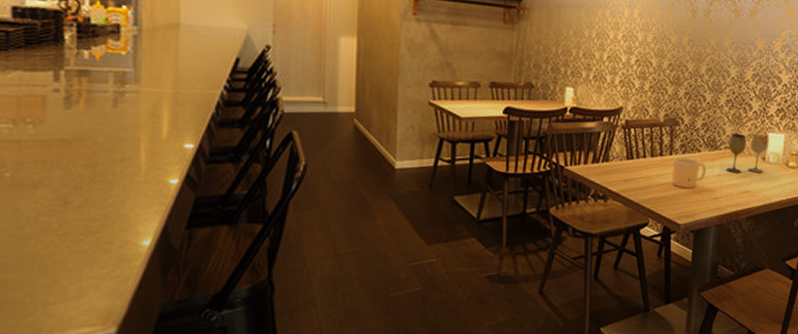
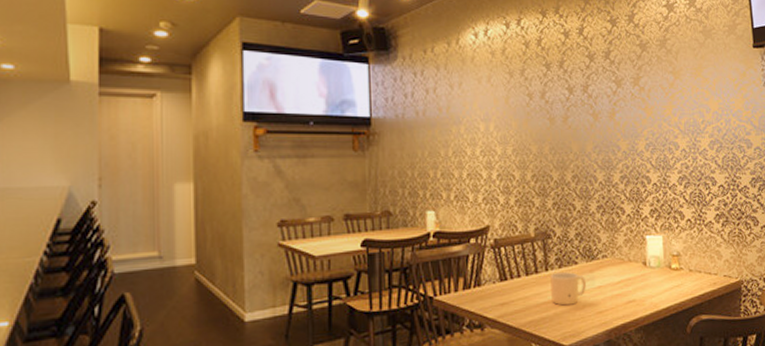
wineglass: present [727,133,769,174] -> none [606,237,647,283]

